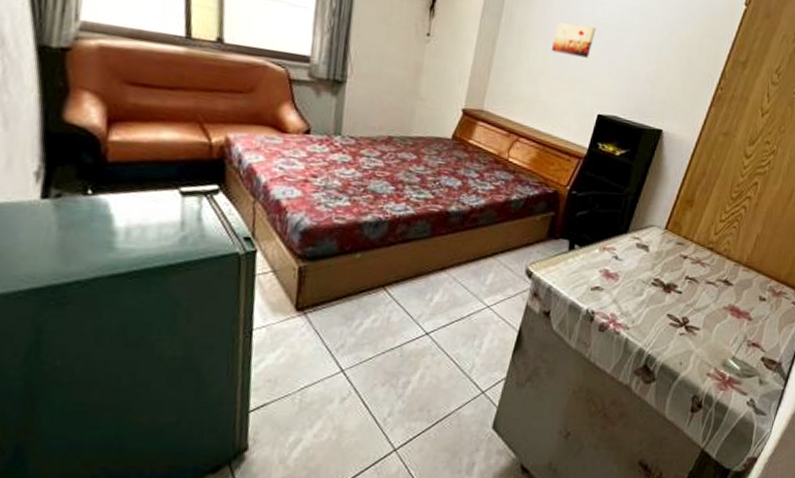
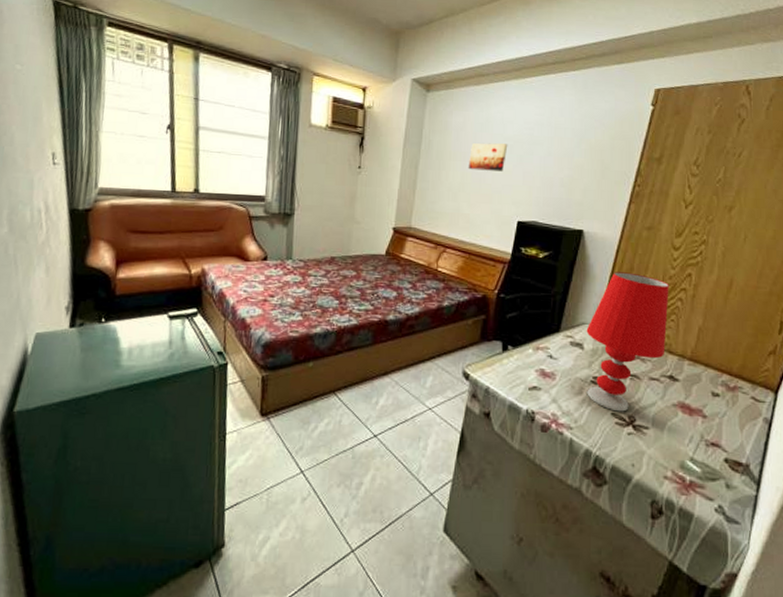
table lamp: none [647,175,736,314] -> present [586,272,669,412]

